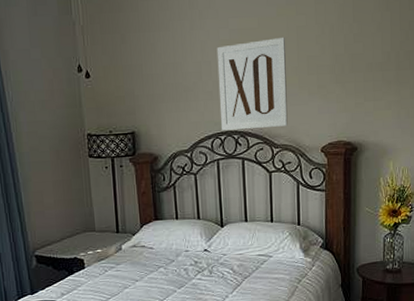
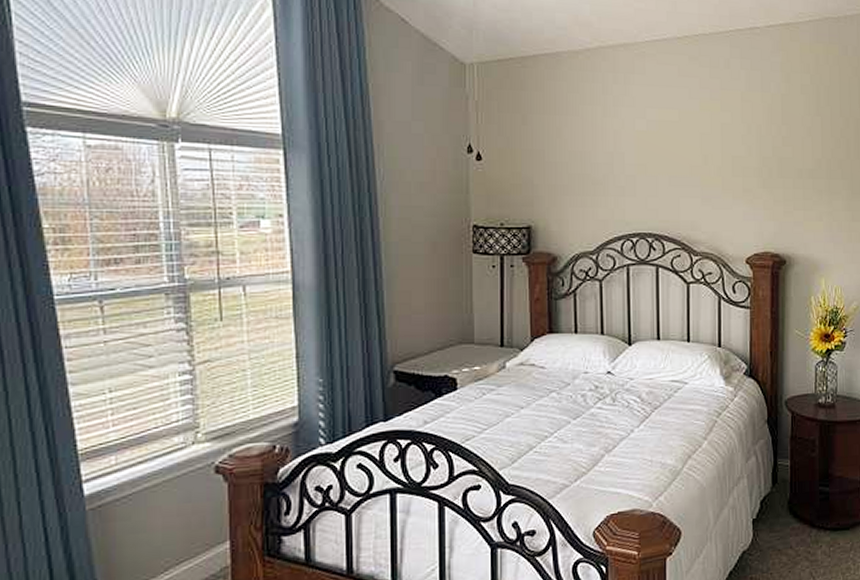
wall art: present [216,36,288,131] -> none [631,133,709,233]

